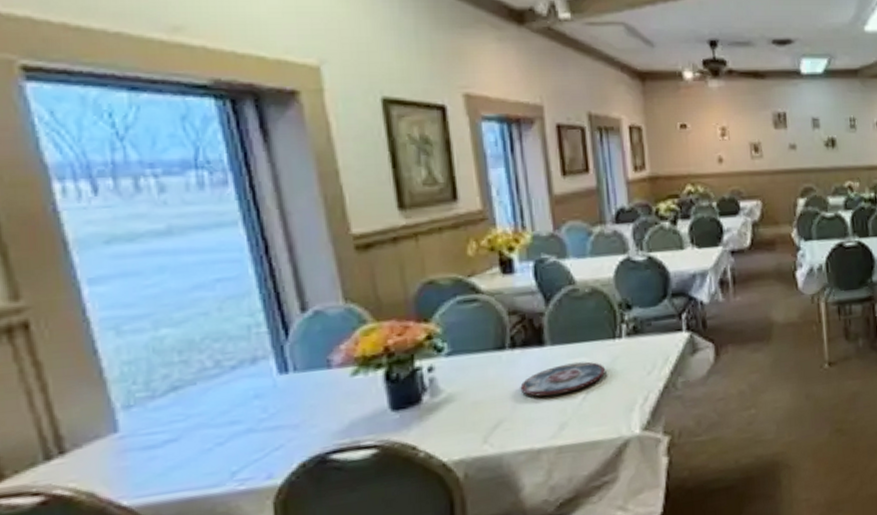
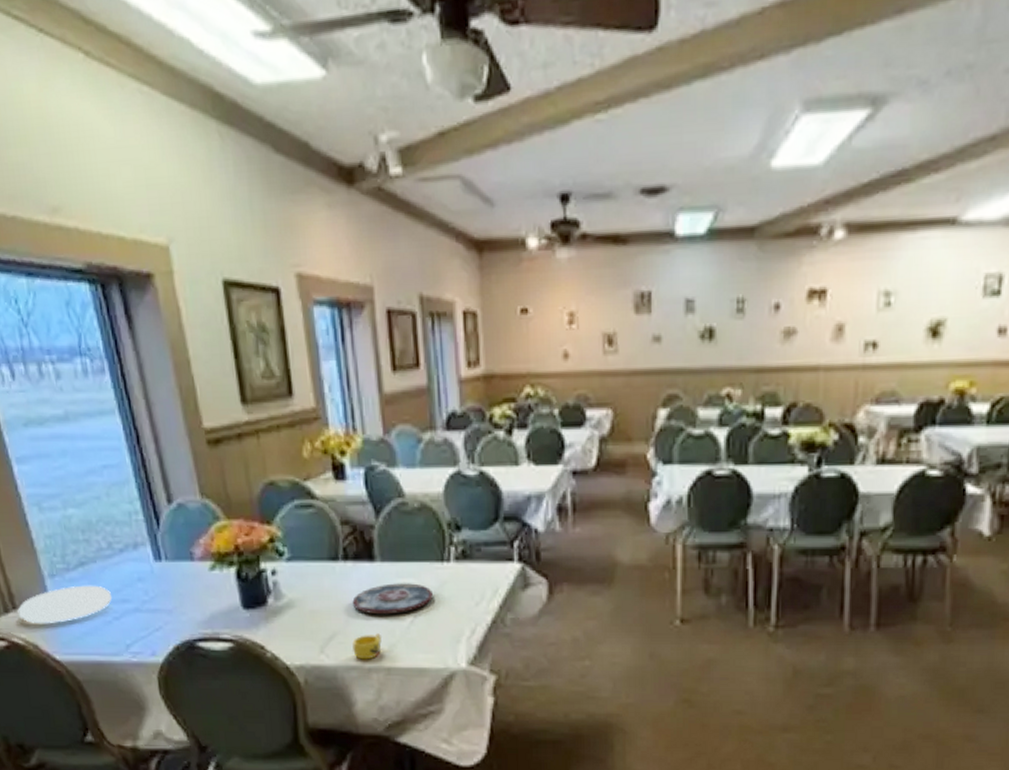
plate: none [67,410,215,468] -> present [17,585,112,623]
cup: none [520,414,552,443] -> present [352,633,382,660]

